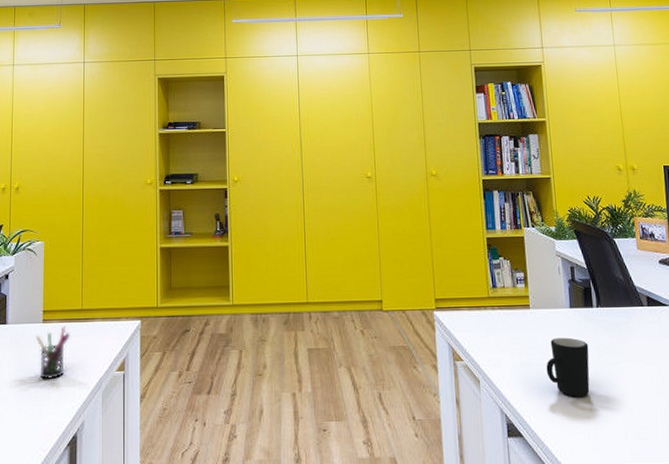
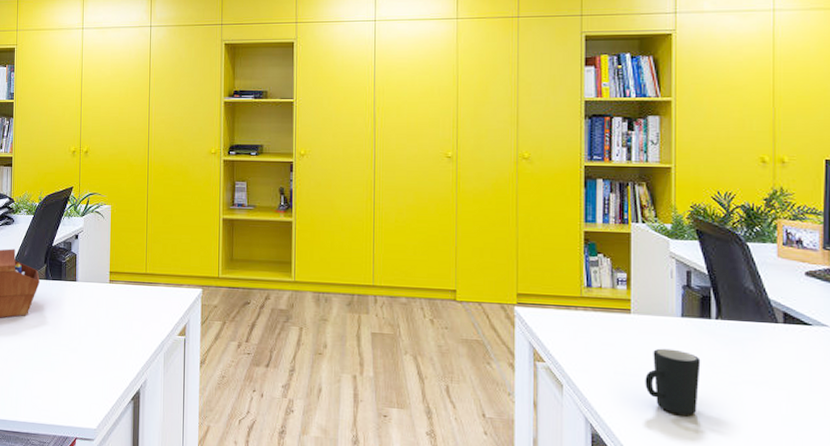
pen holder: present [35,327,70,379] -> none [102,288,135,337]

